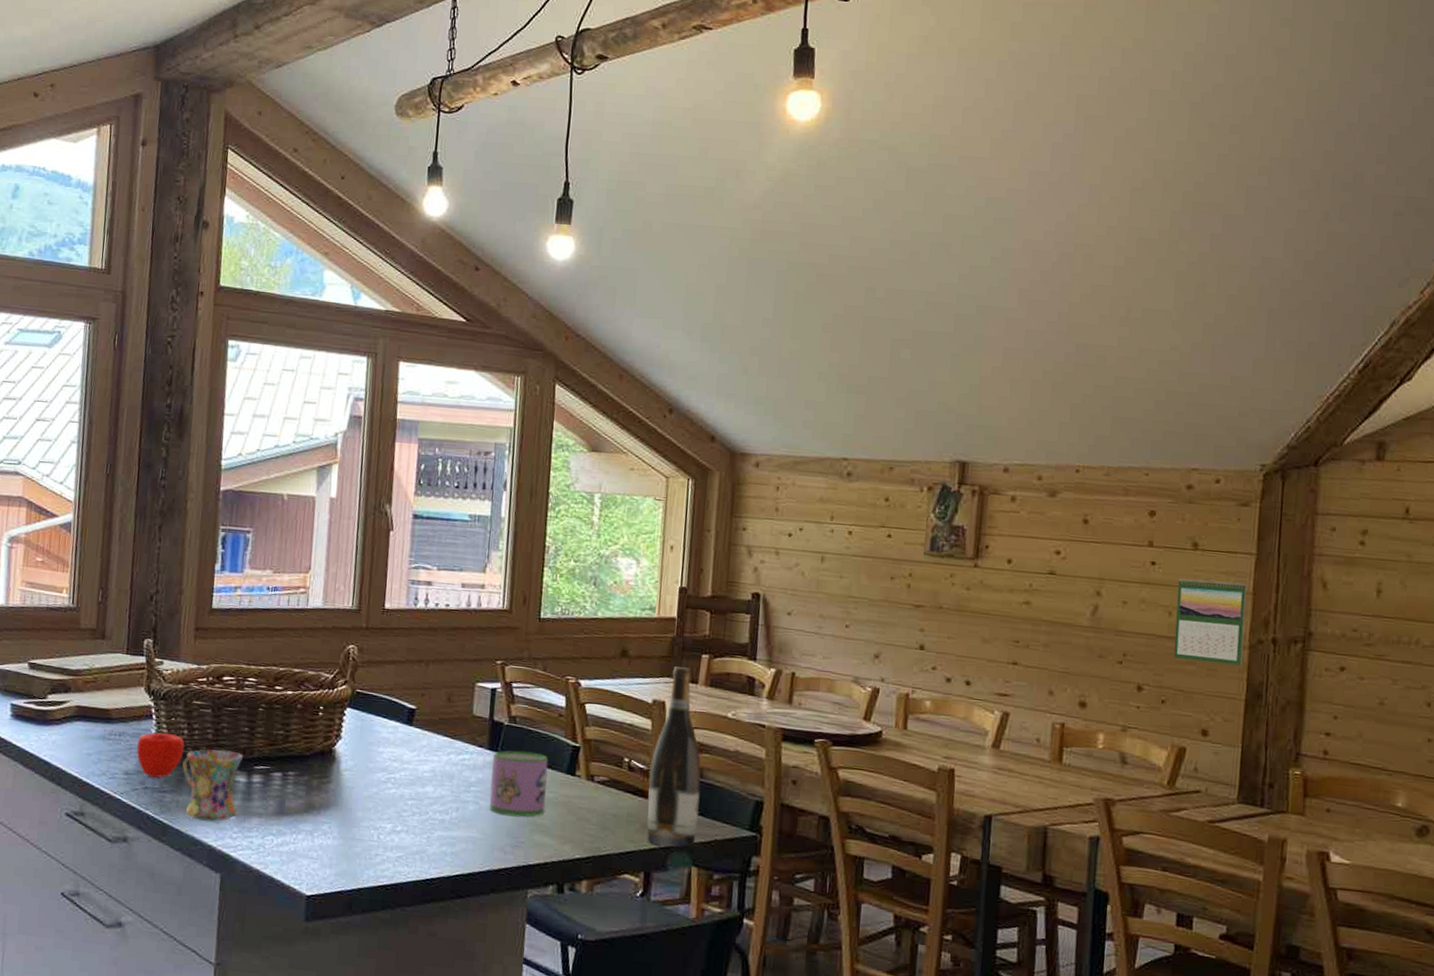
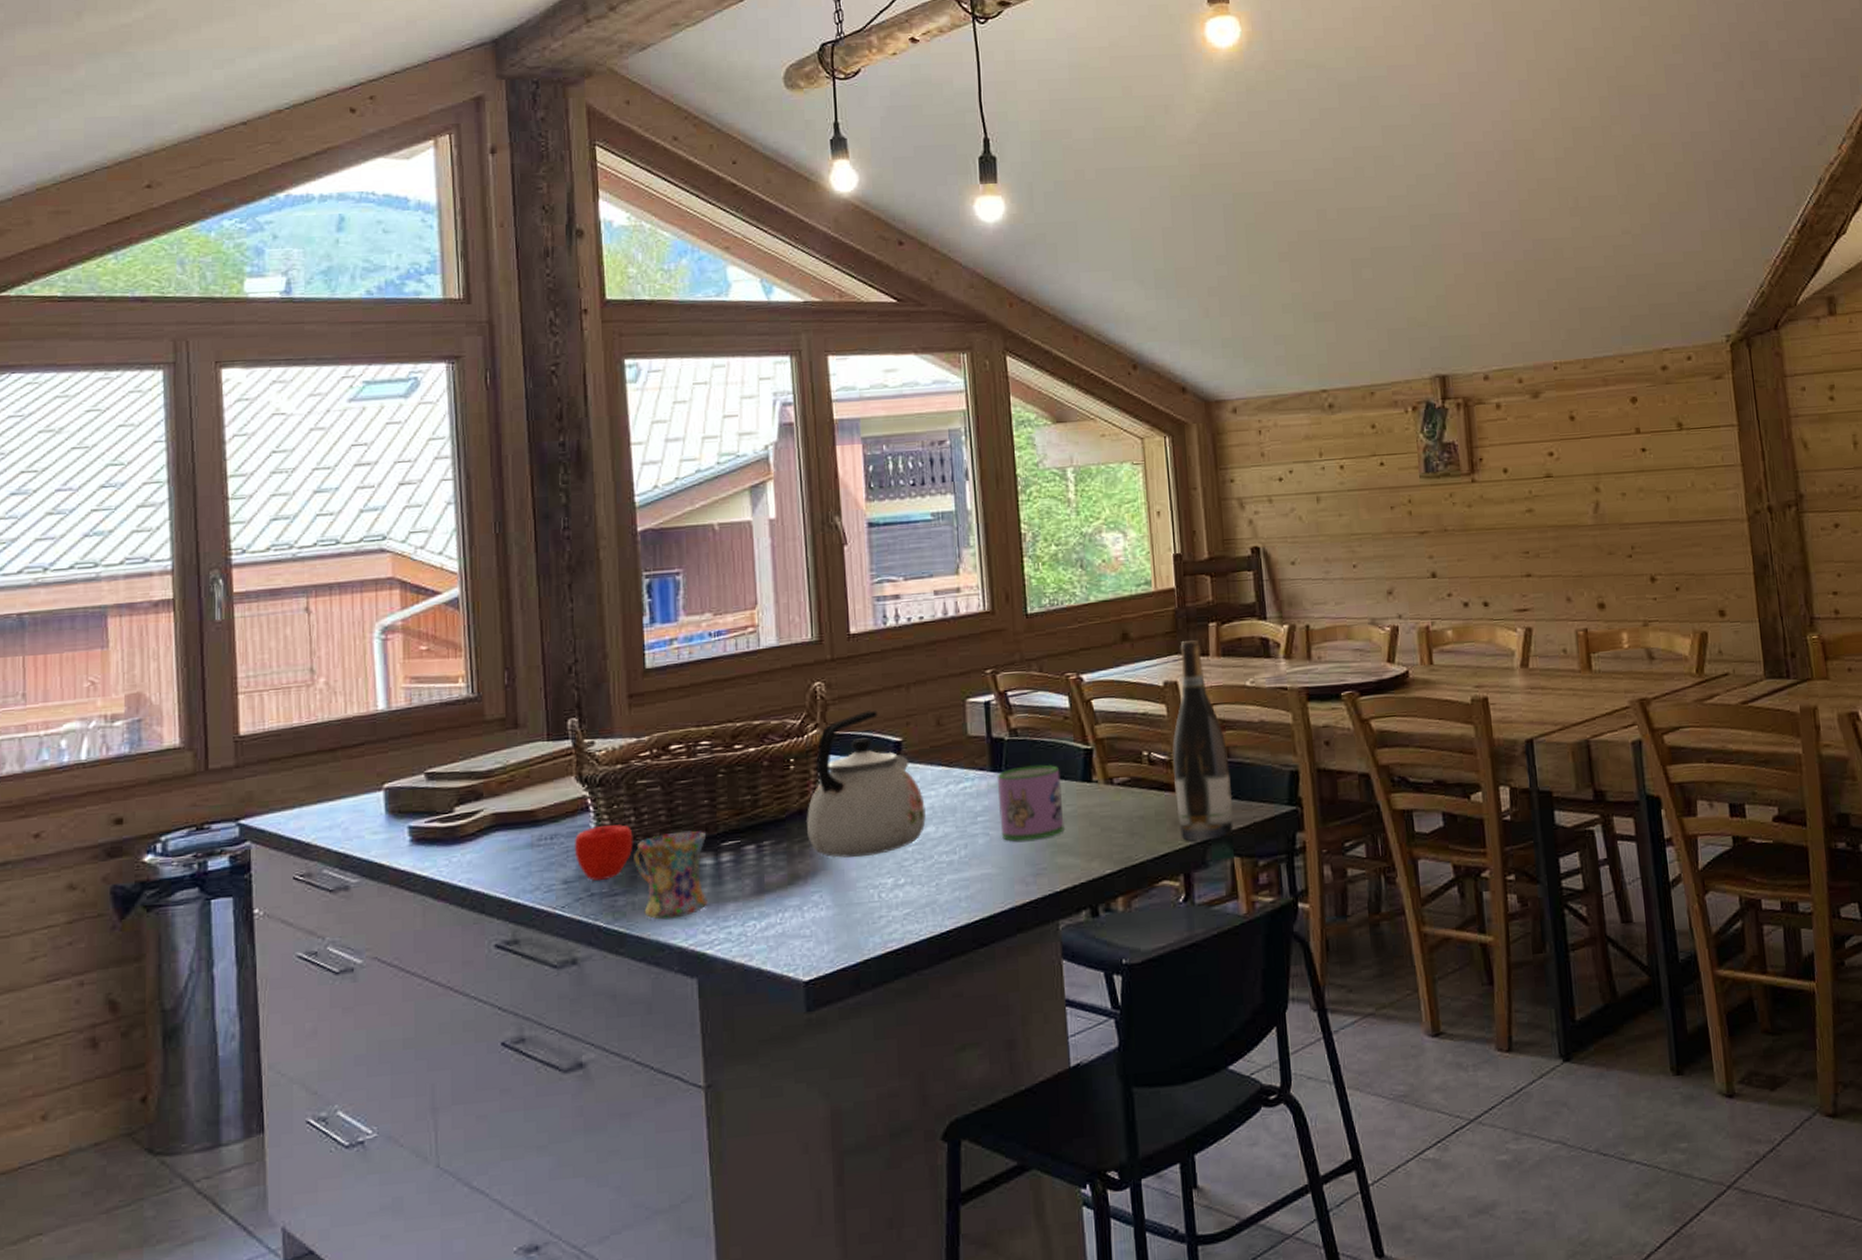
kettle: none [325,677,428,802] -> present [807,710,926,858]
calendar: present [1173,578,1247,666] -> none [1670,455,1744,543]

